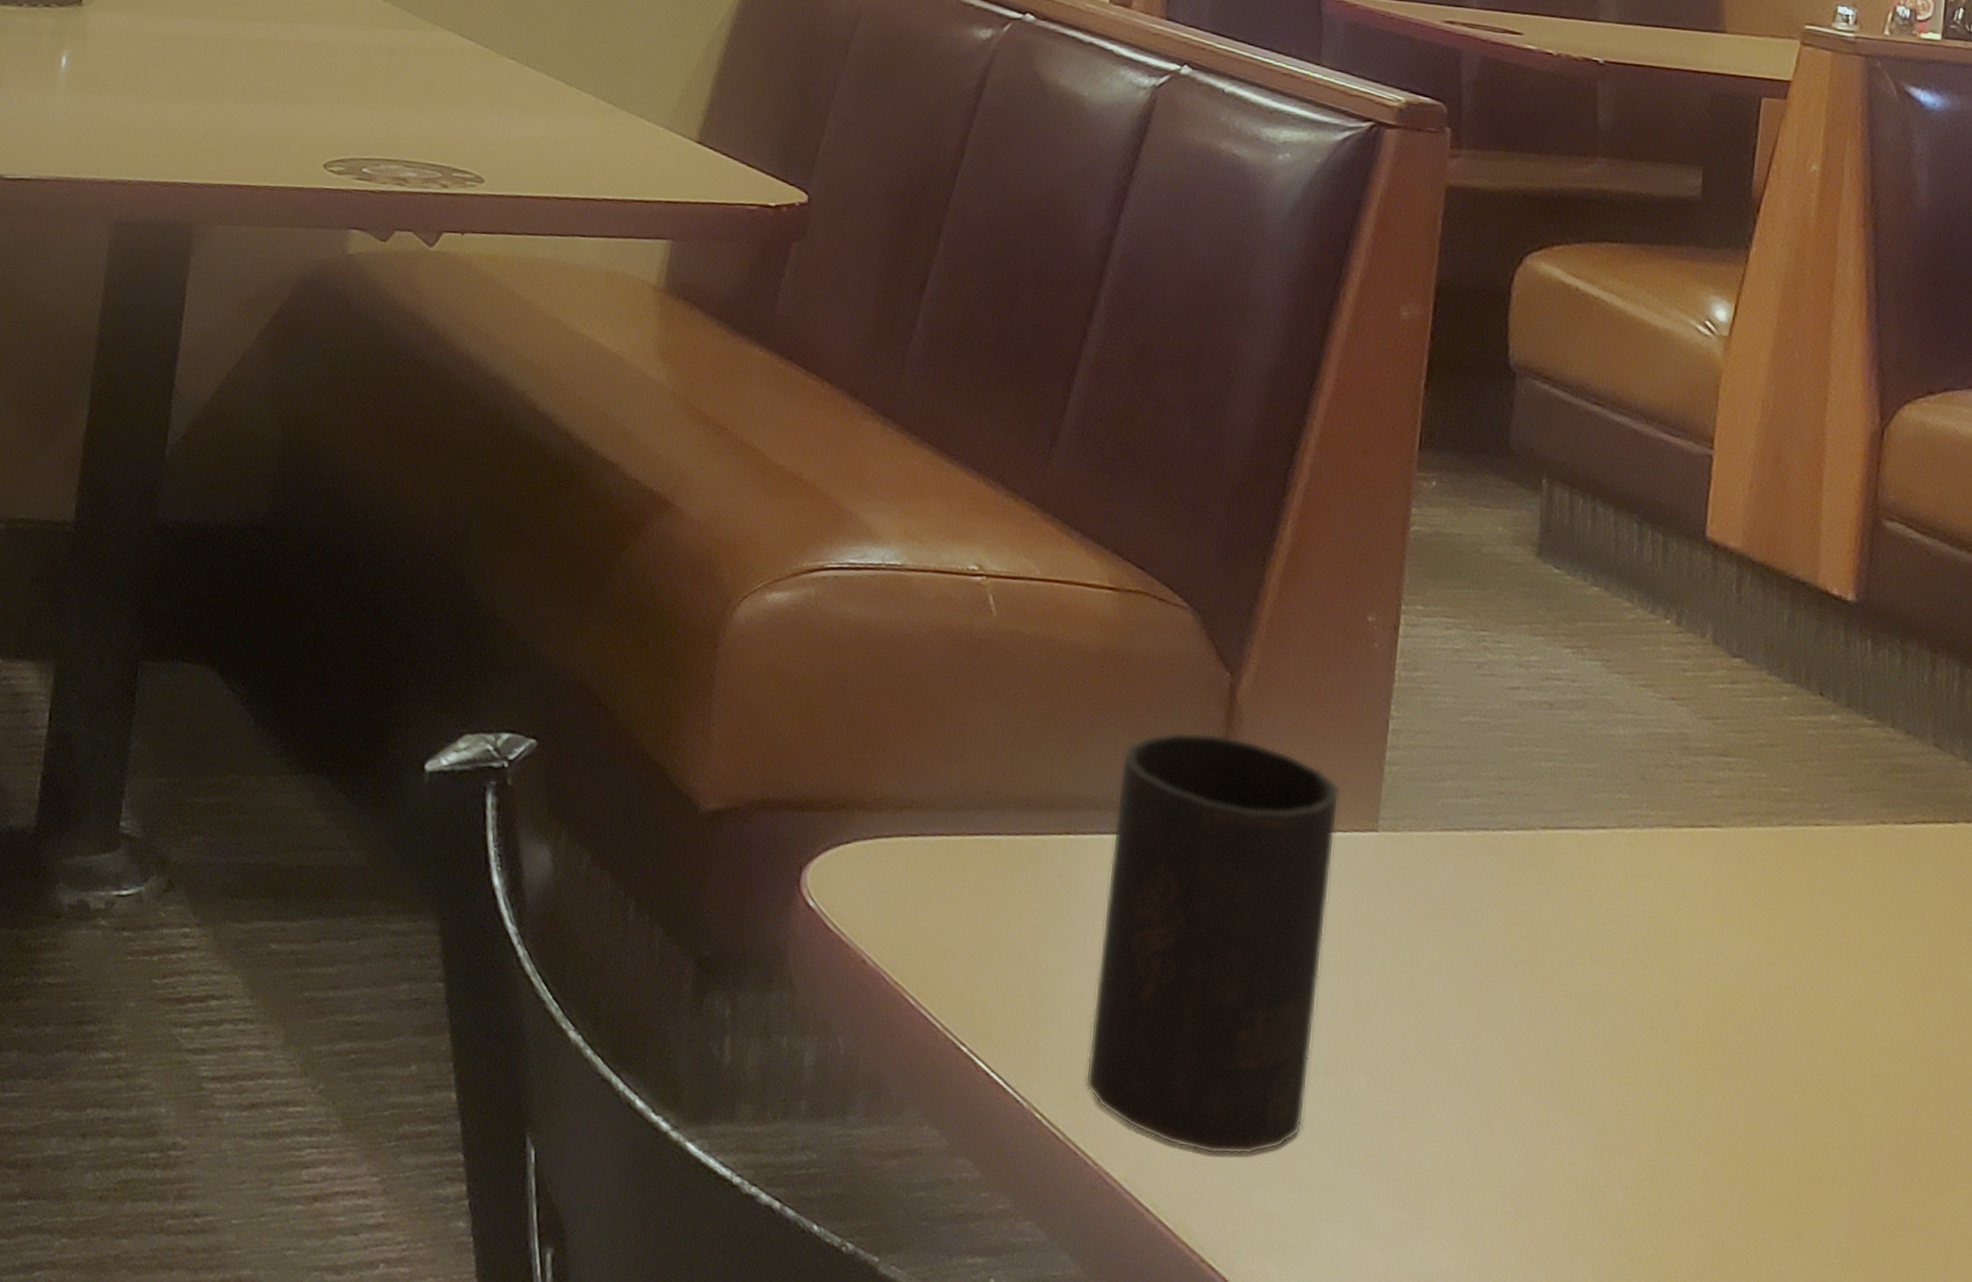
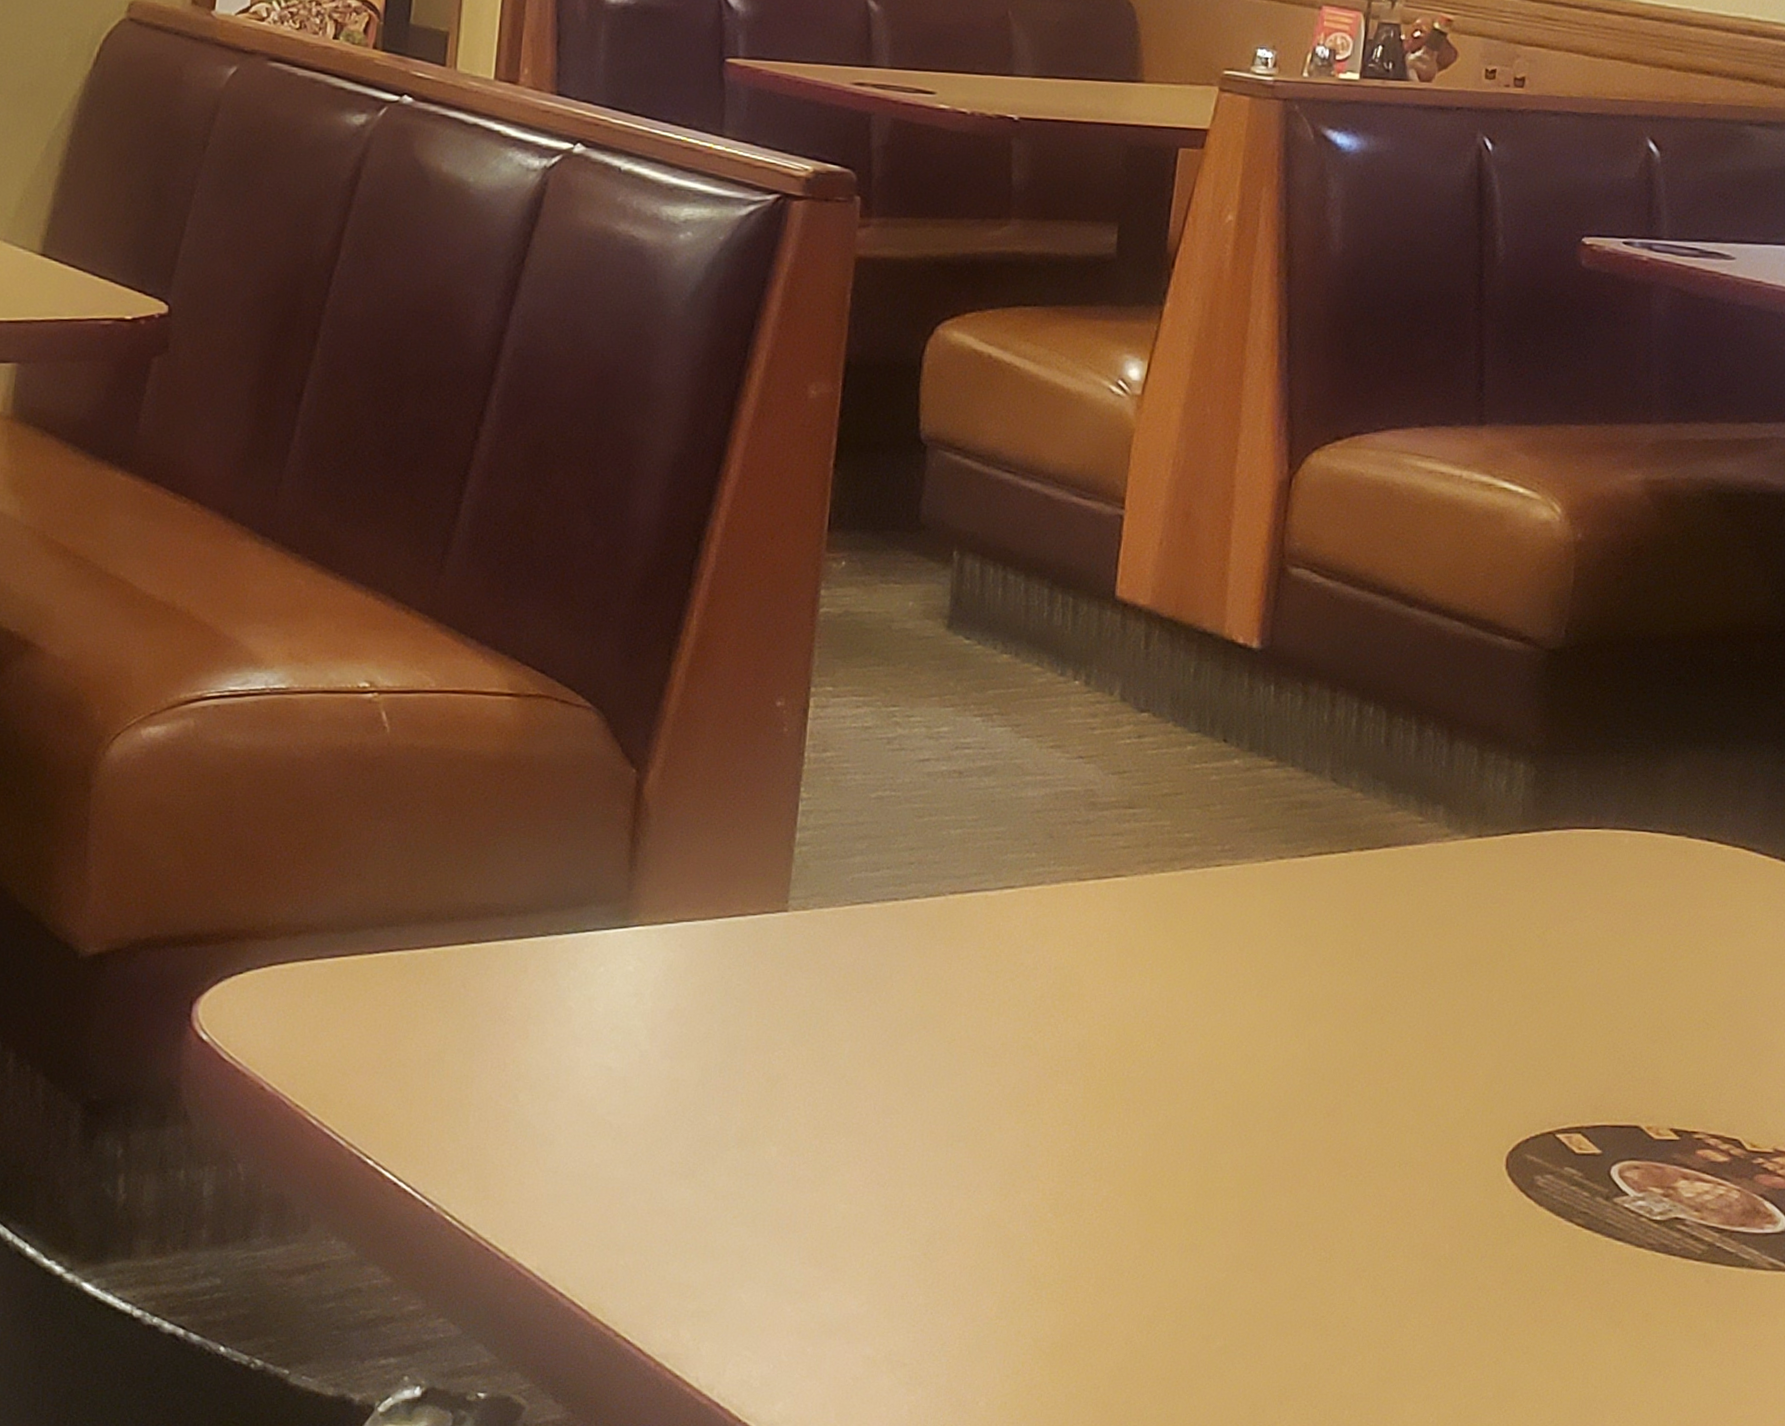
cup: present [1085,731,1340,1155] -> none [495,830,750,1235]

